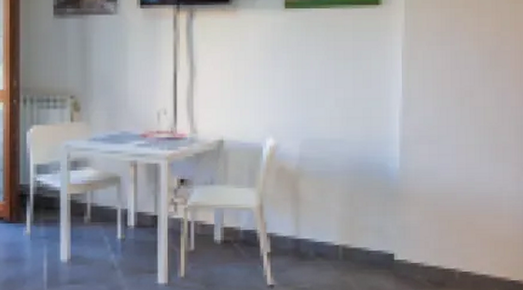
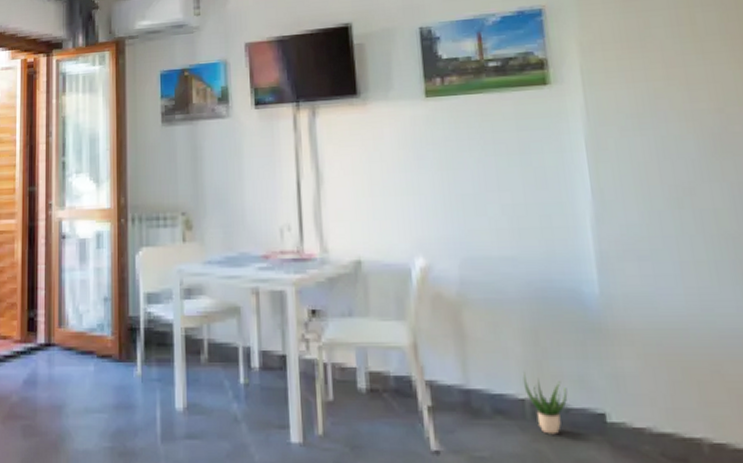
potted plant: none [339,226,370,270] -> present [523,373,568,435]

